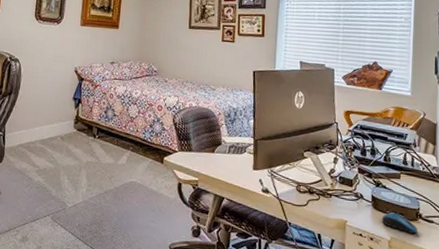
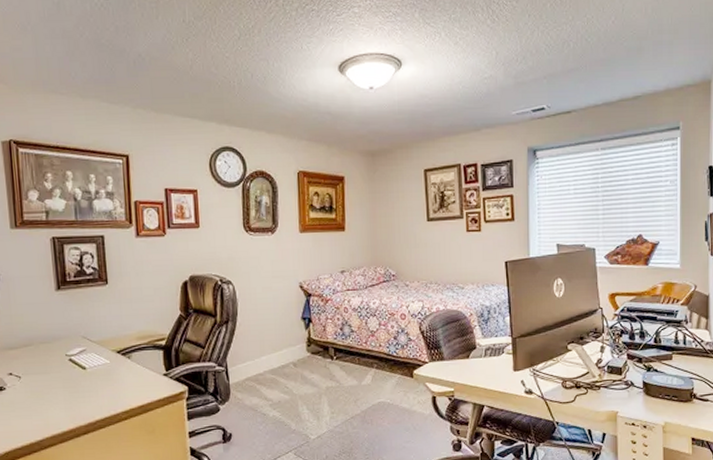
computer mouse: present [381,212,417,235] -> none [654,395,692,416]

